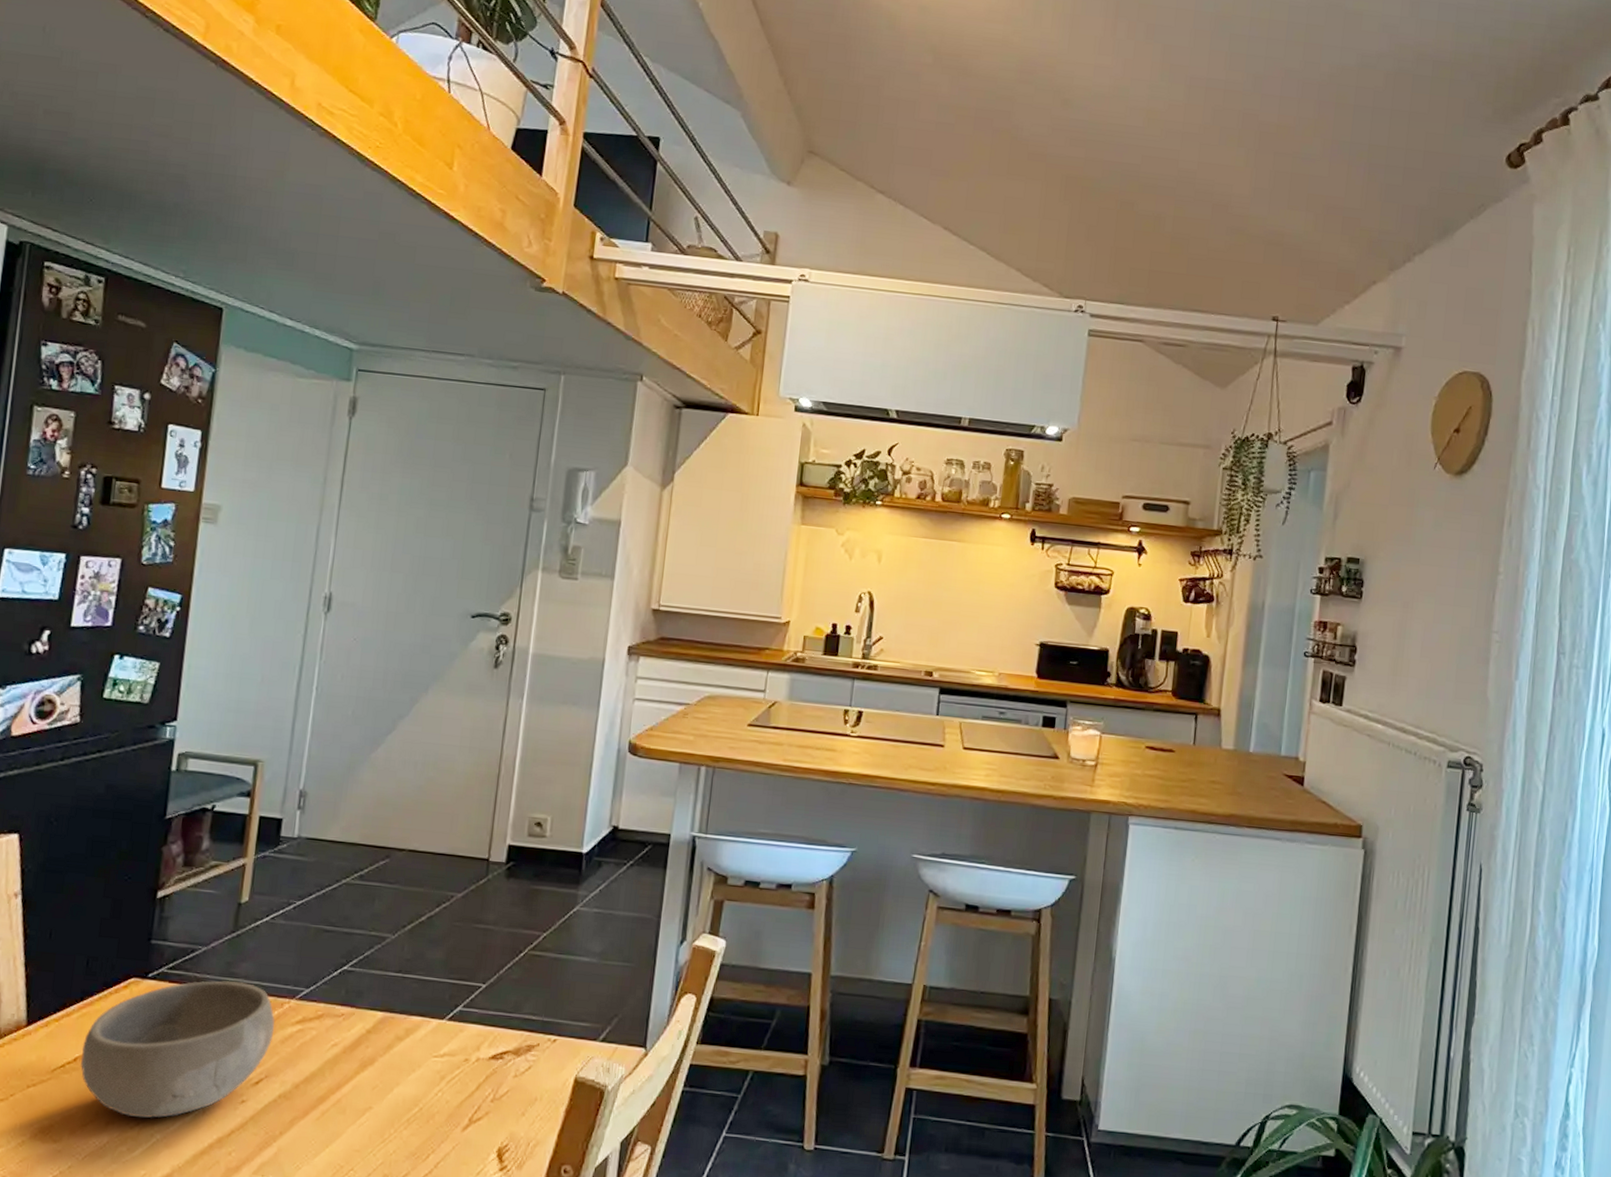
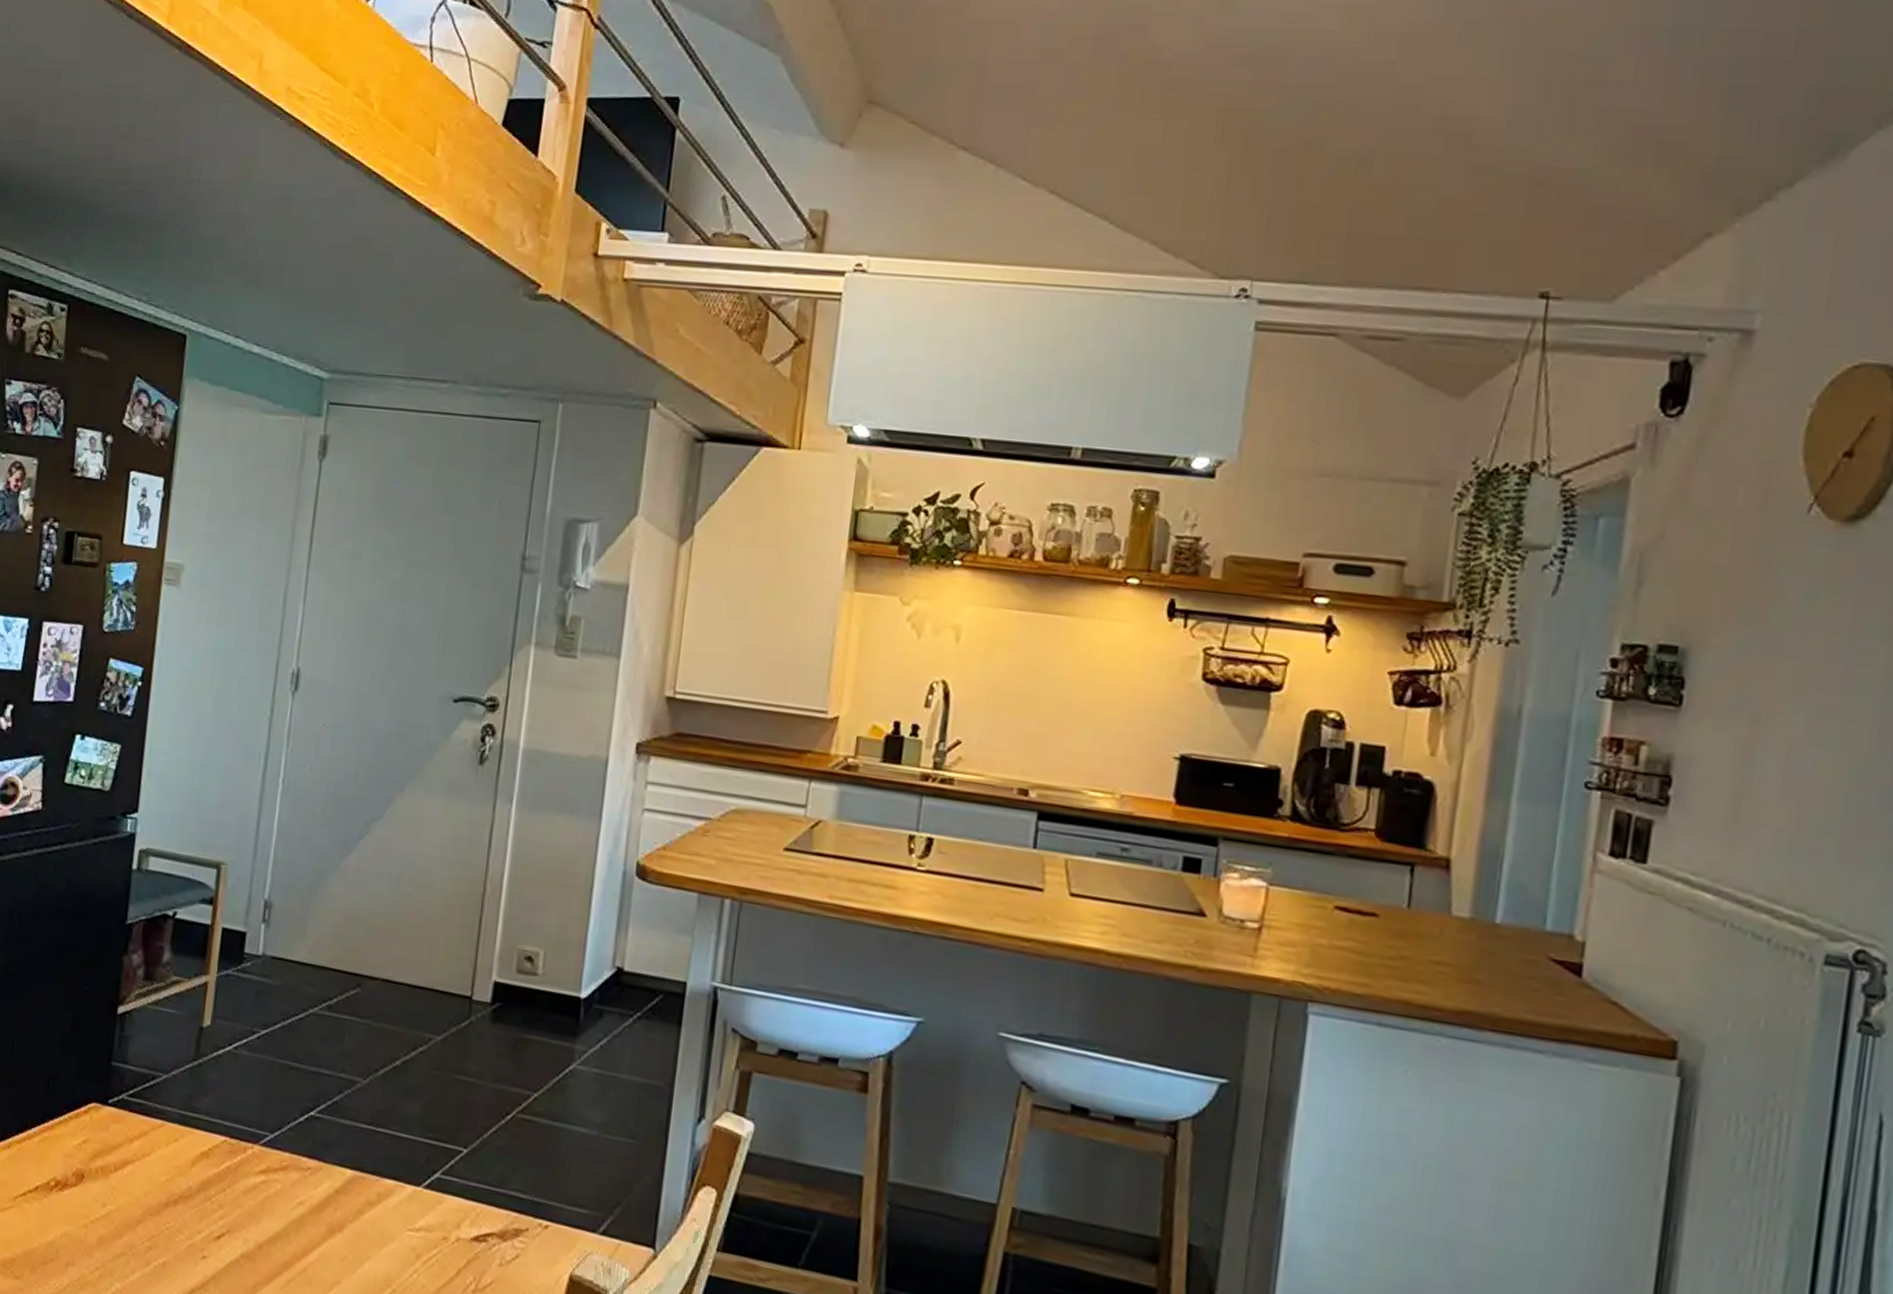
bowl: present [80,980,275,1119] -> none [41,1113,238,1265]

